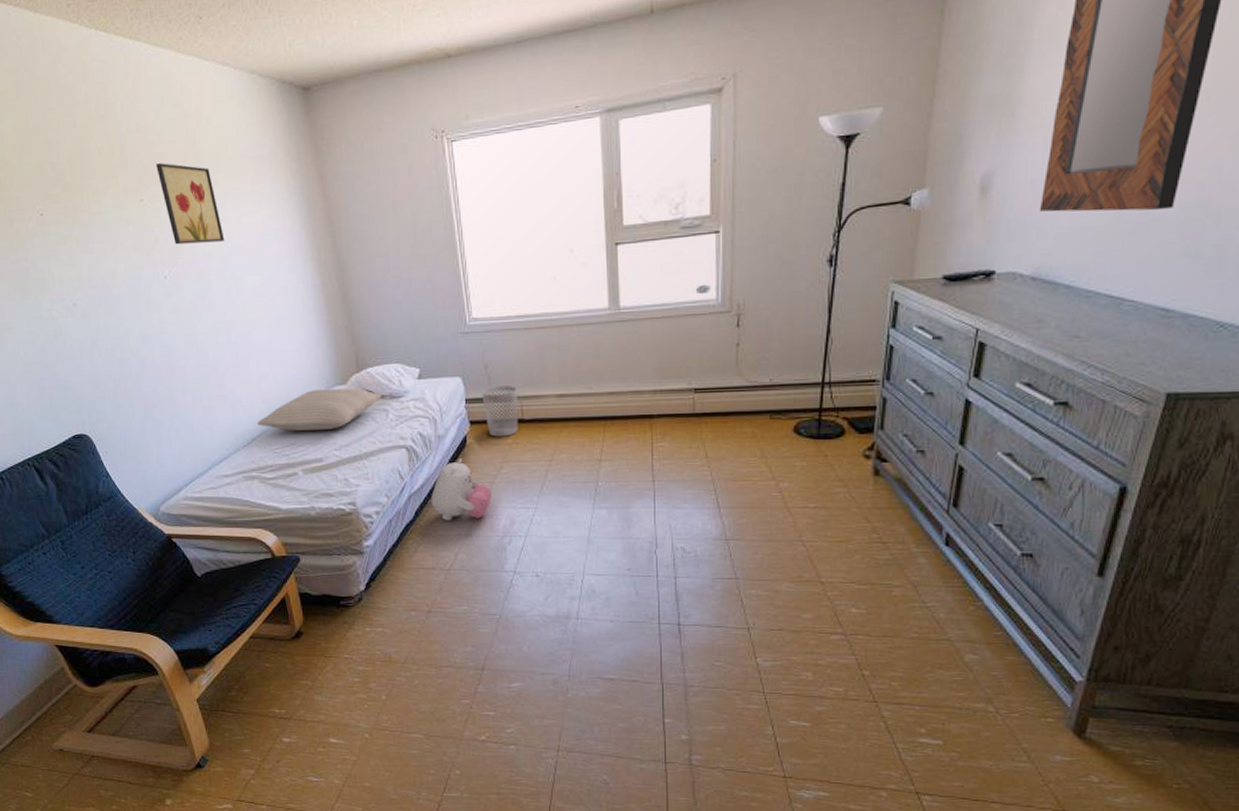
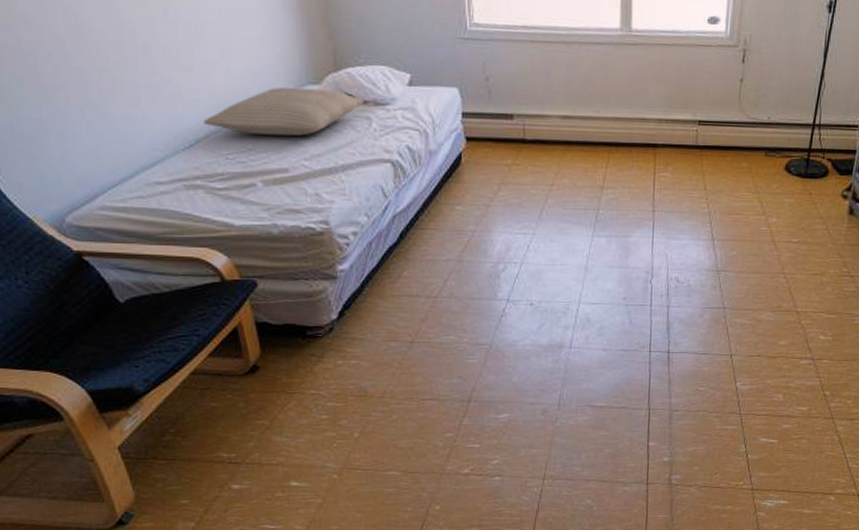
plush toy: present [431,458,492,520] -> none [419,177,487,244]
wastebasket: present [481,385,518,437] -> none [480,101,520,157]

